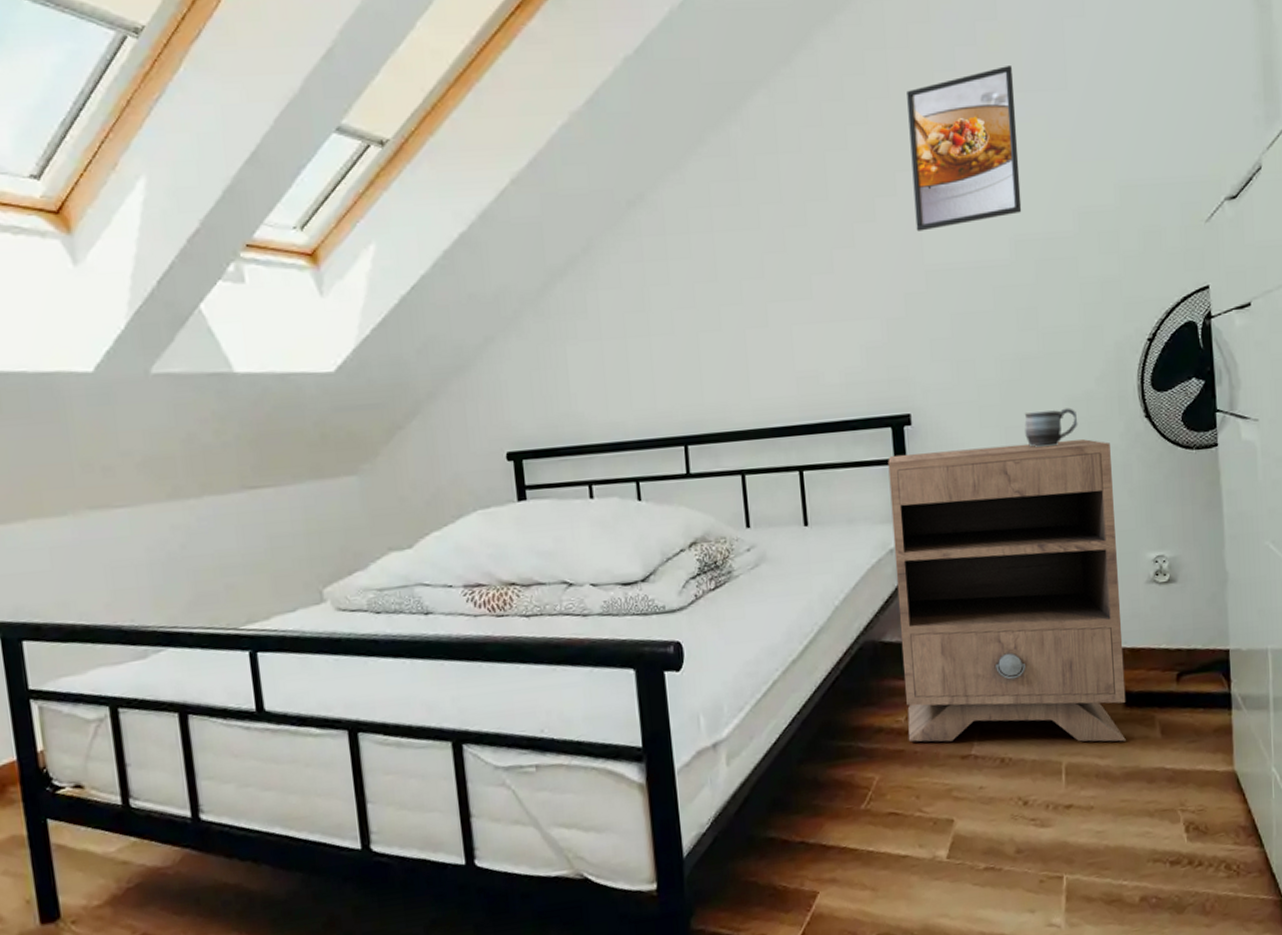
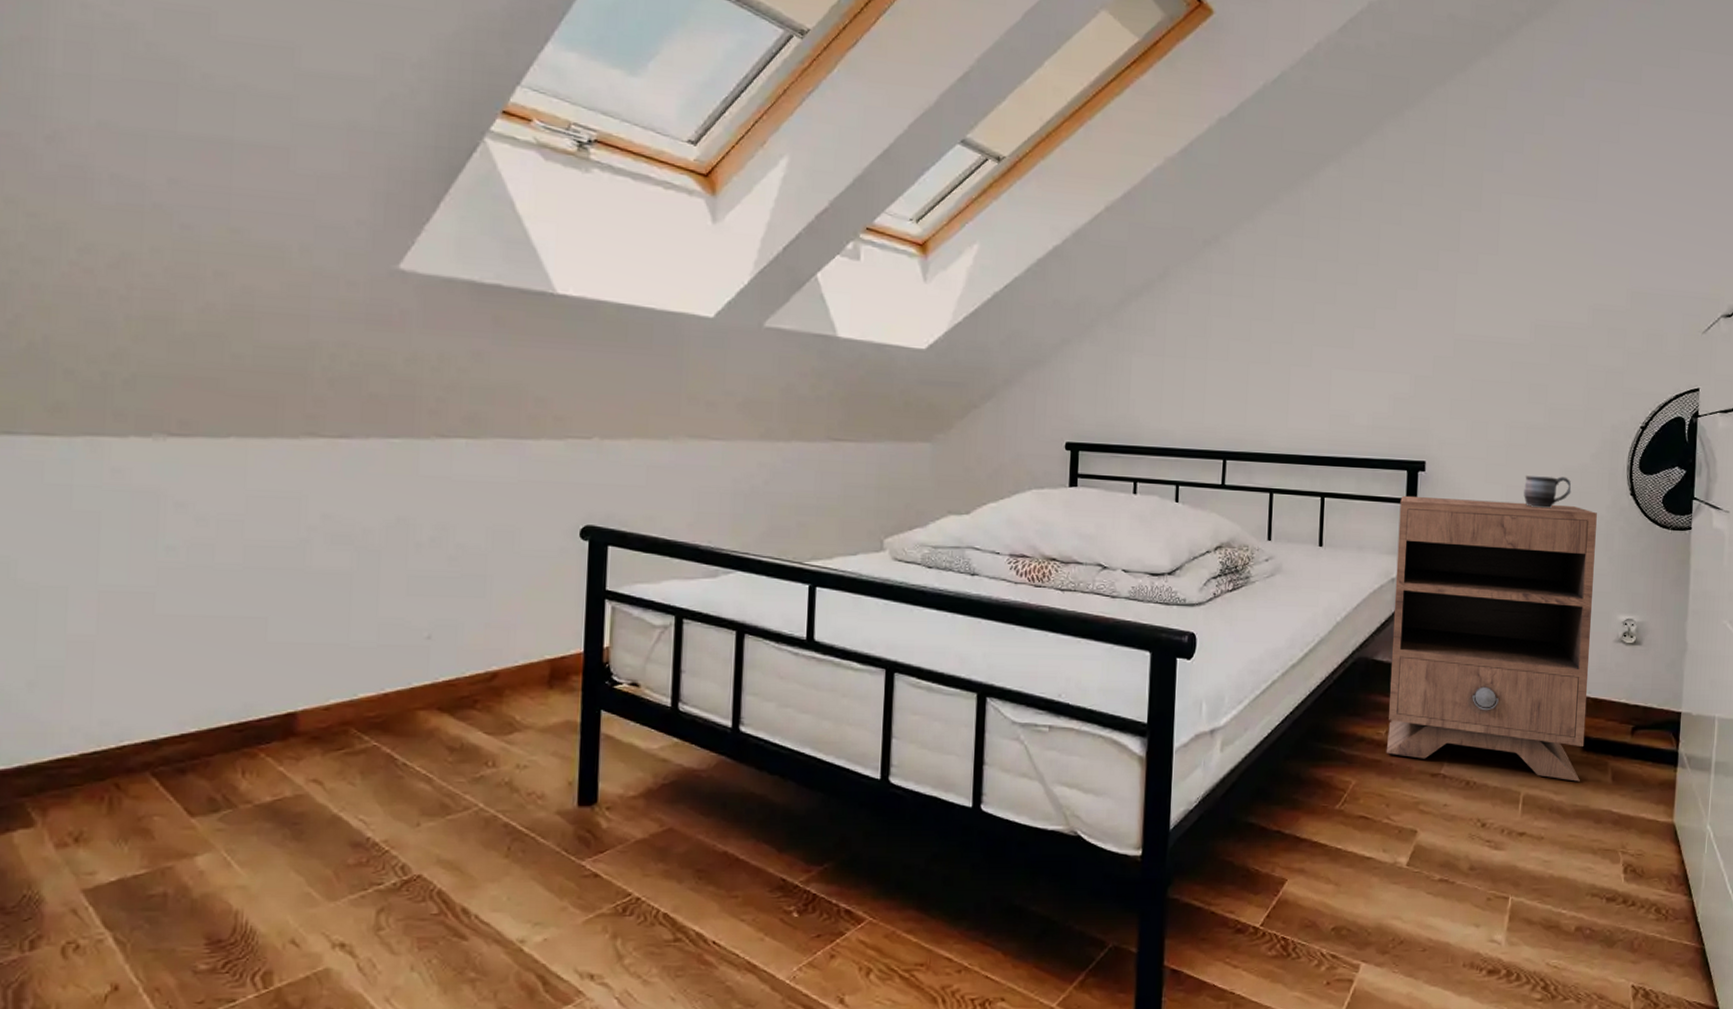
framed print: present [907,66,1022,232] -> none [1451,174,1552,305]

